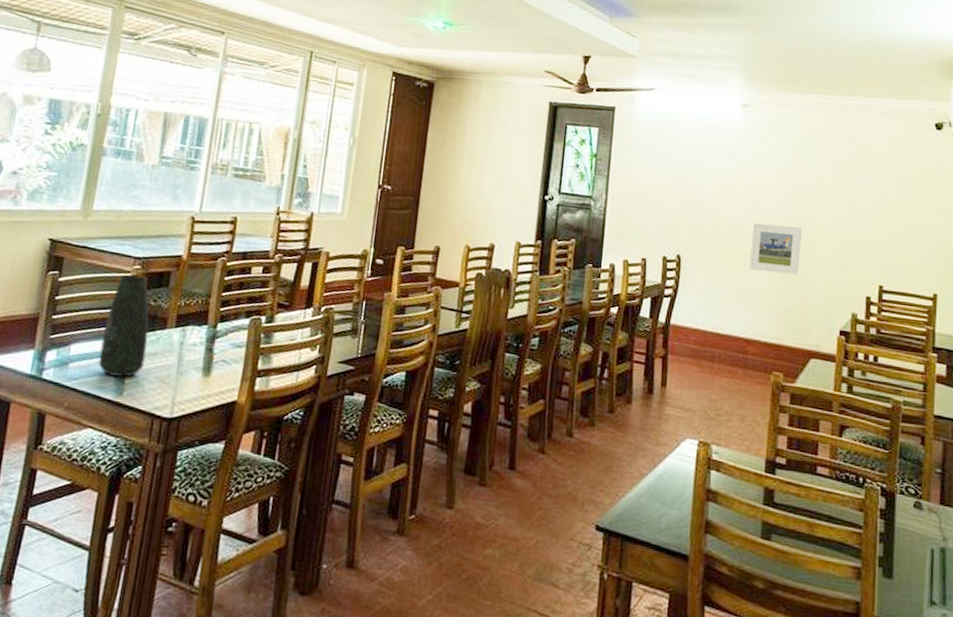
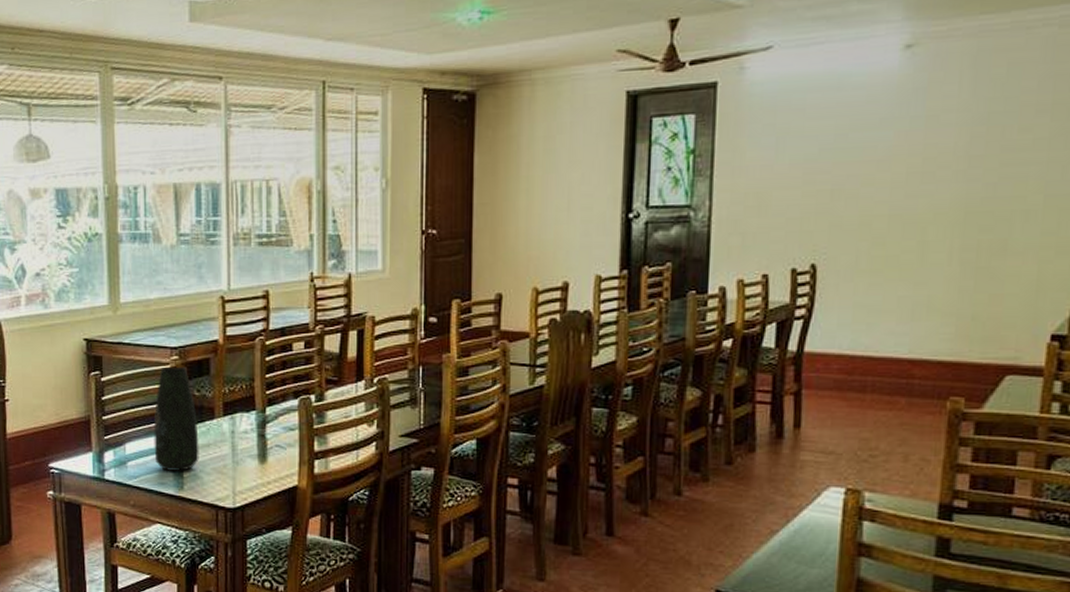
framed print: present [750,223,802,275] -> none [916,203,996,271]

